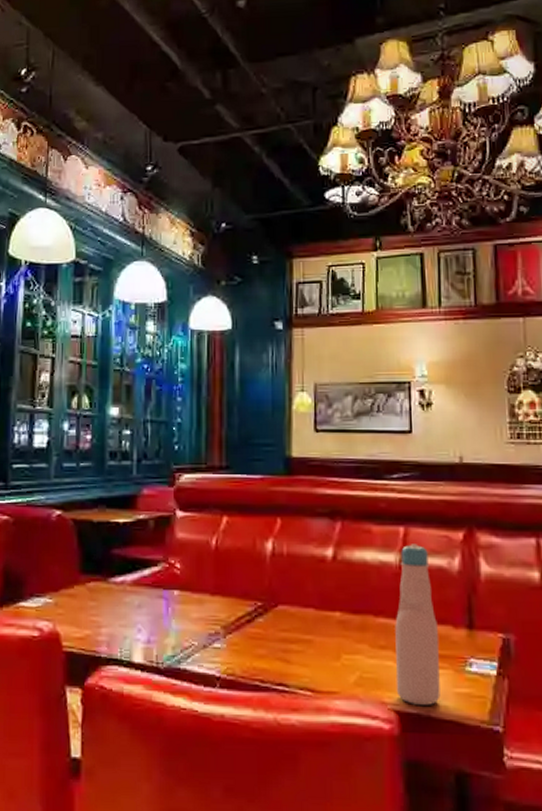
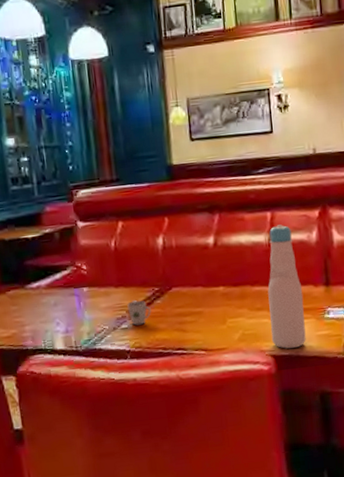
cup: none [223,615,251,646] -> present [127,300,151,326]

